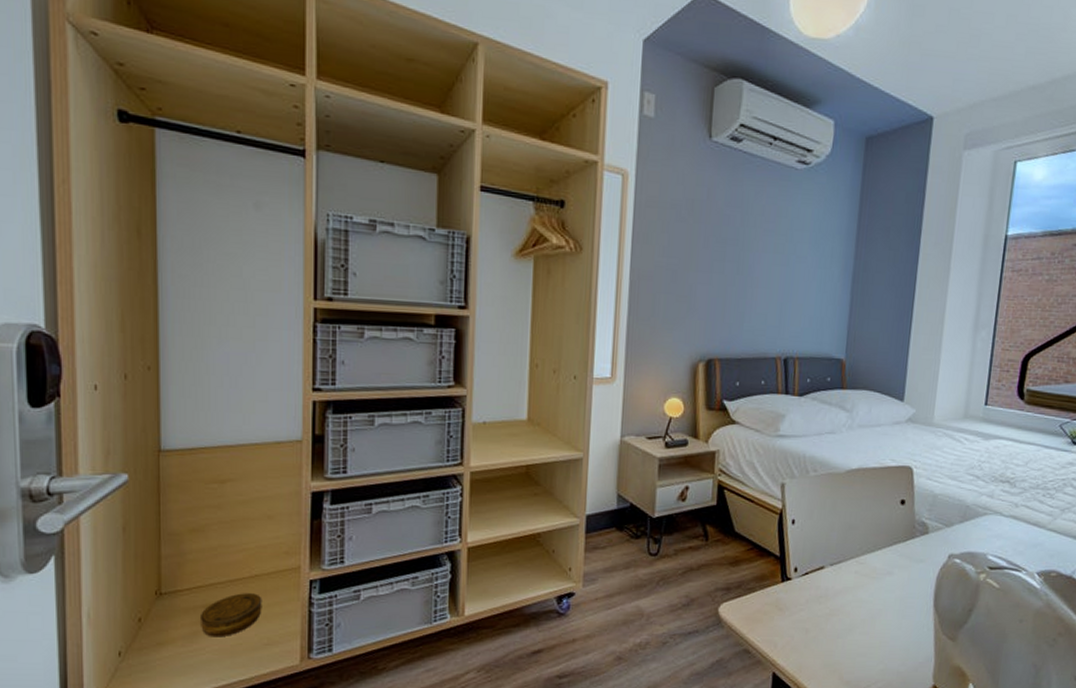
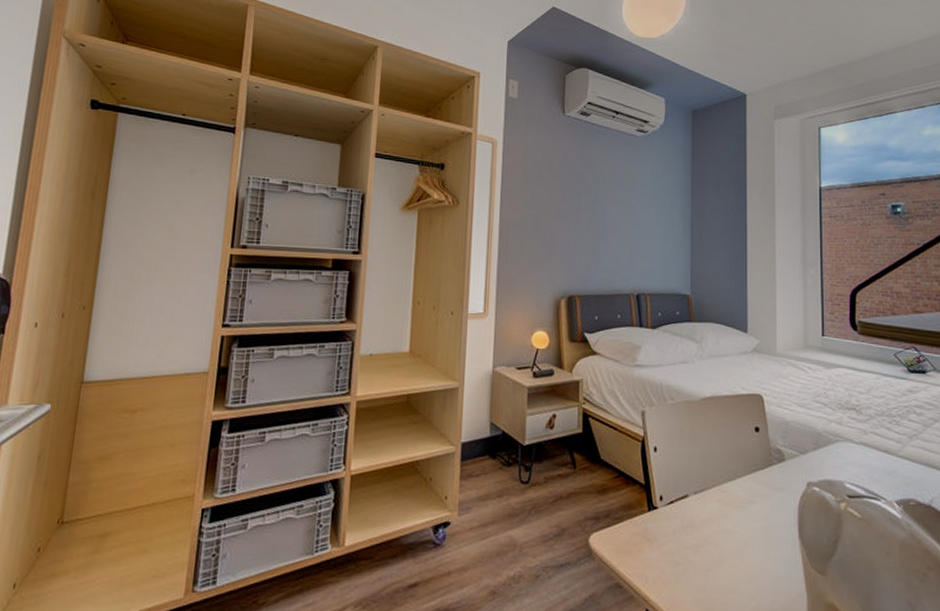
decorative box: present [201,593,262,637] -> none [95,522,156,569]

